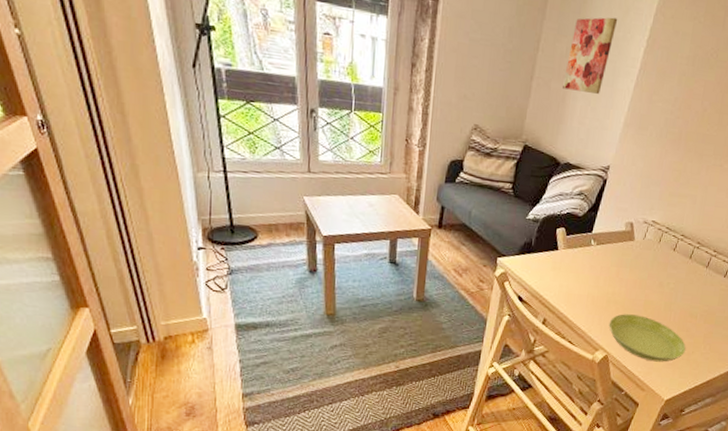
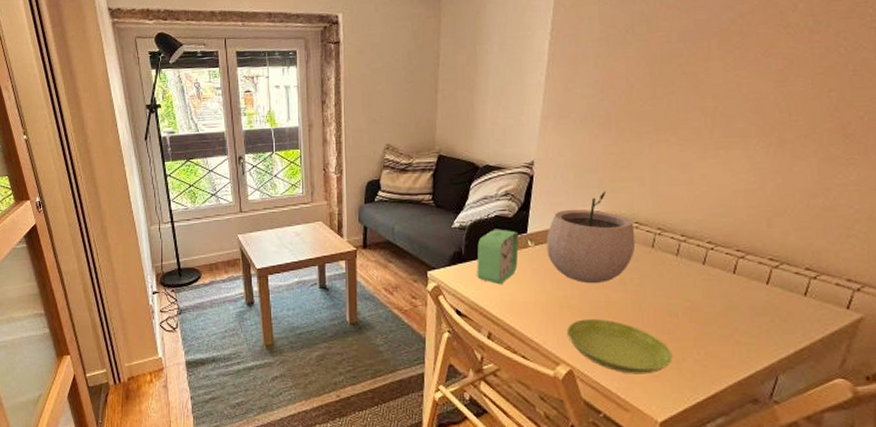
alarm clock: none [542,225,585,276] -> present [477,229,519,284]
wall art: present [563,17,618,94] -> none [469,20,515,95]
plant pot: none [606,204,680,285] -> present [546,191,636,284]

